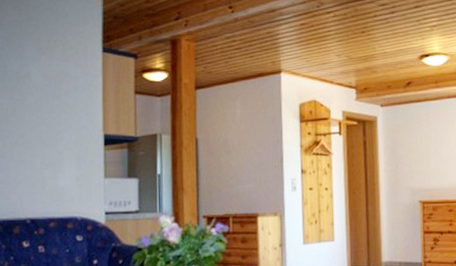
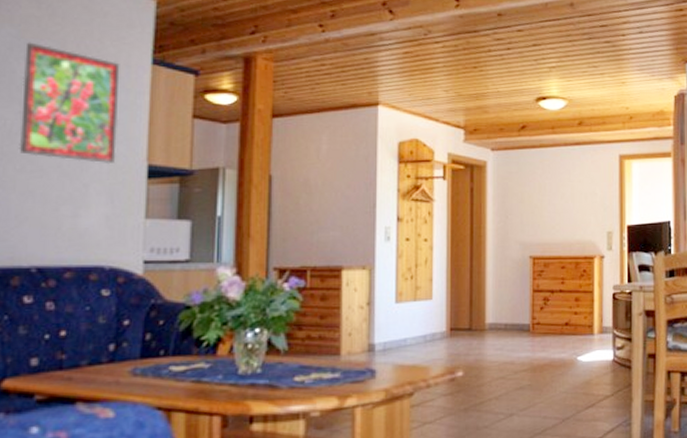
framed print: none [12,42,81,136] -> present [19,42,120,164]

